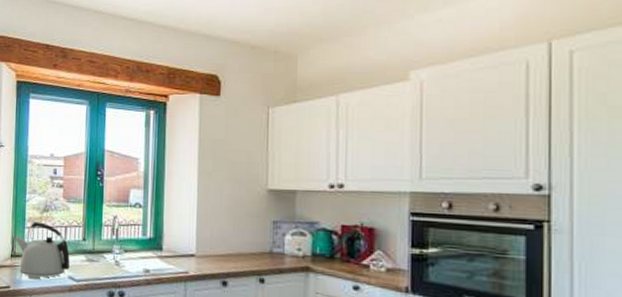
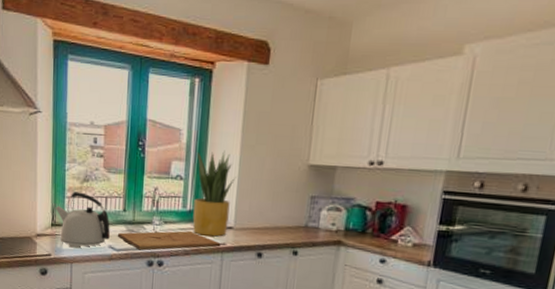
cutting board: none [77,259,183,281] -> present [117,230,221,251]
planter: none [153,177,196,265] -> present [192,150,237,237]

